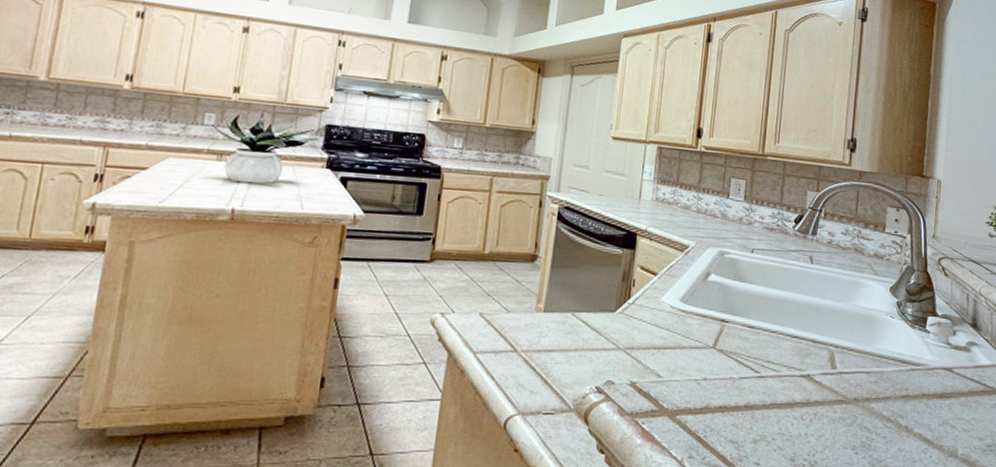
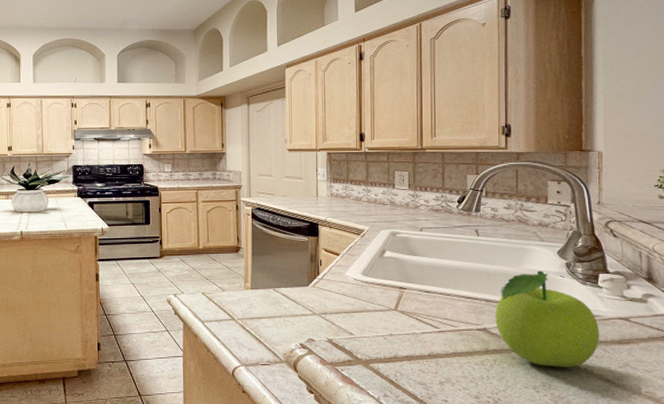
fruit: none [820,308,924,425] -> present [495,270,600,368]

